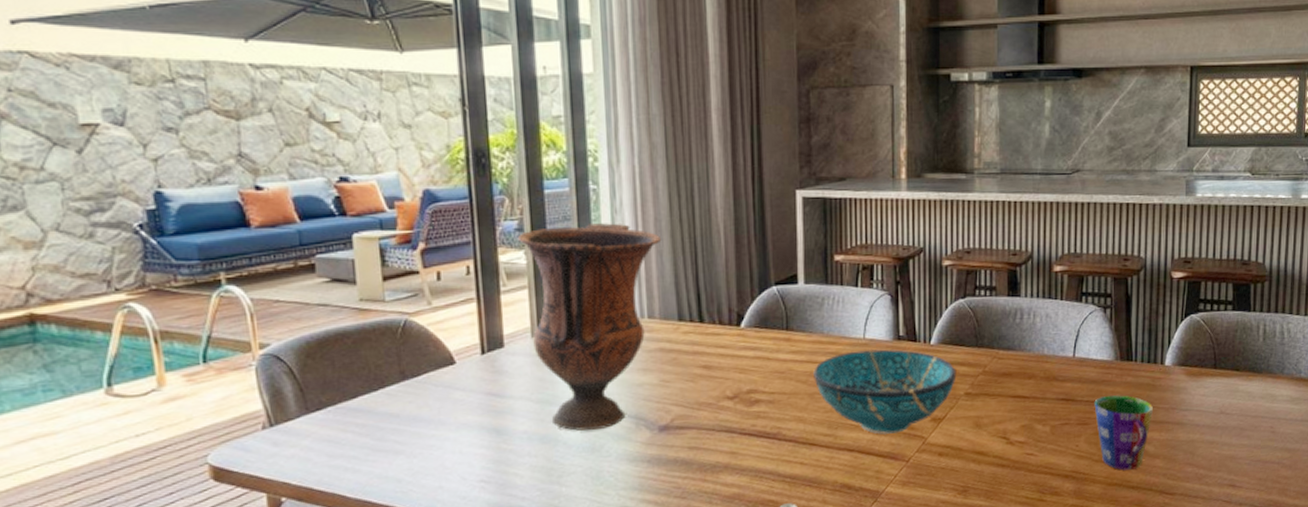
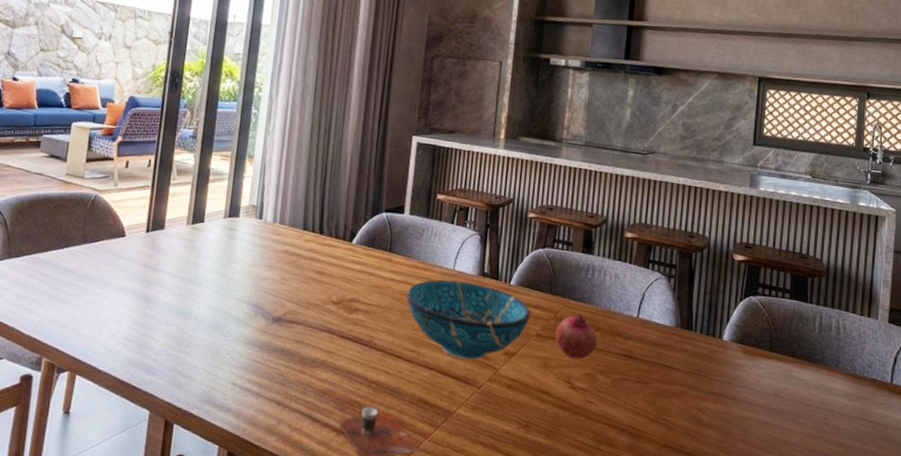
vase: present [517,223,662,431] -> none [186,138,301,312]
fruit: none [986,363,1032,413] -> present [555,313,598,360]
cup: present [1094,395,1154,470] -> none [653,359,710,436]

